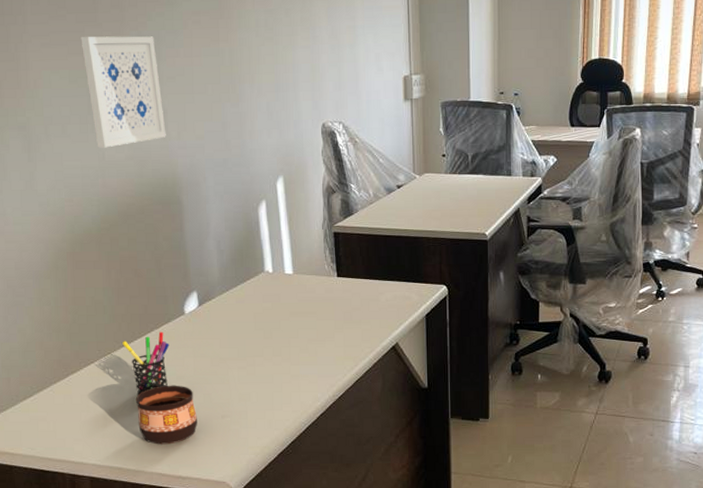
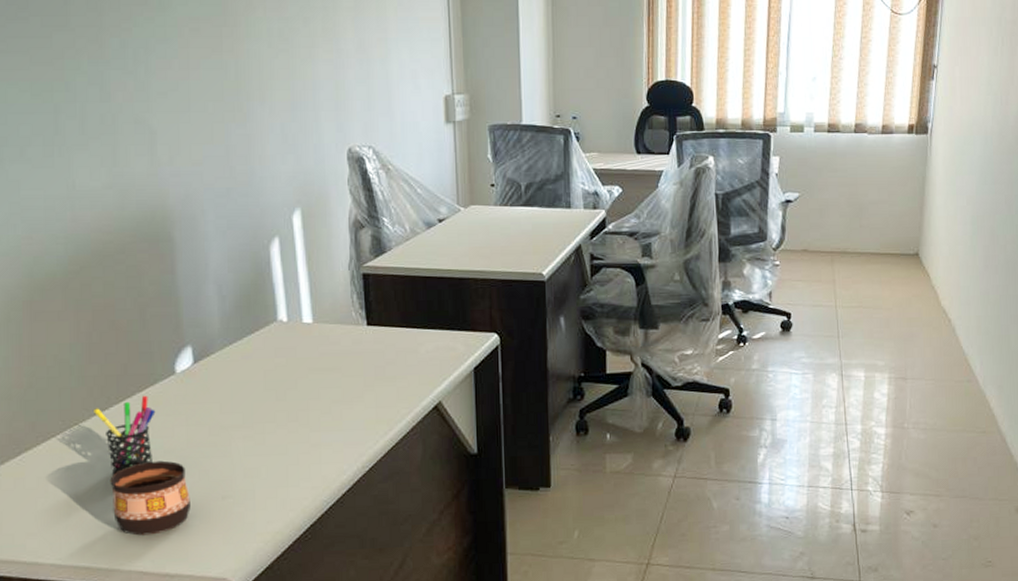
wall art: present [80,36,166,148] -> none [47,43,155,175]

